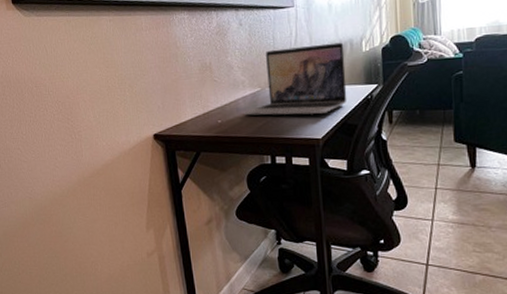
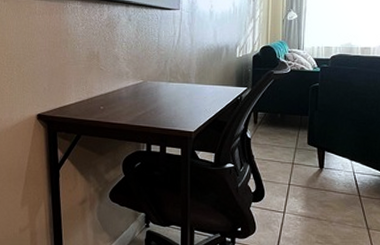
laptop: present [244,42,347,116] -> none [125,46,221,110]

